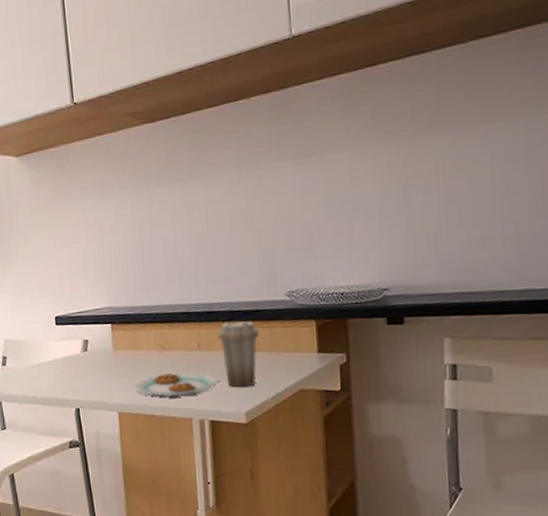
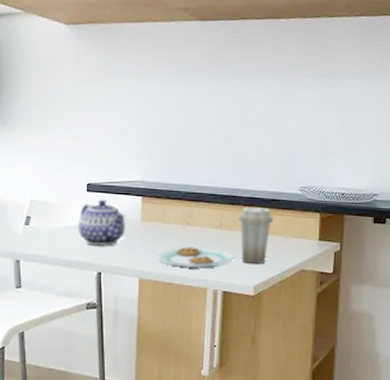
teapot: none [51,331,99,381] -> present [78,199,126,247]

